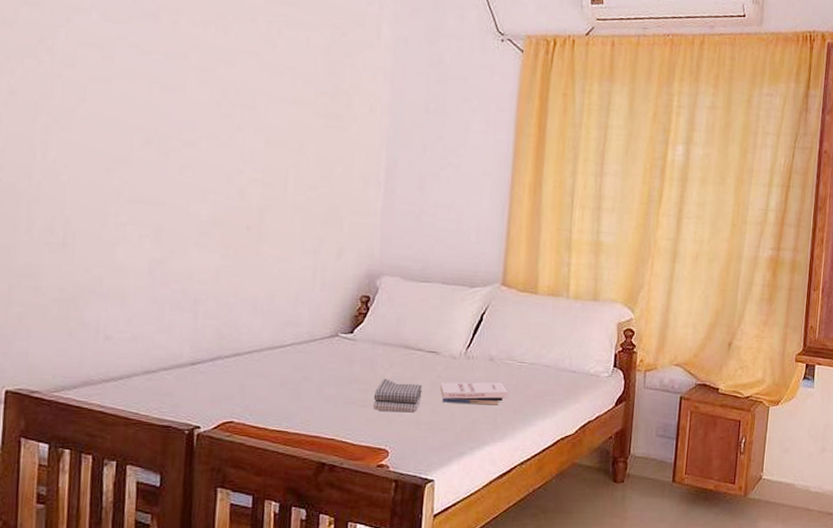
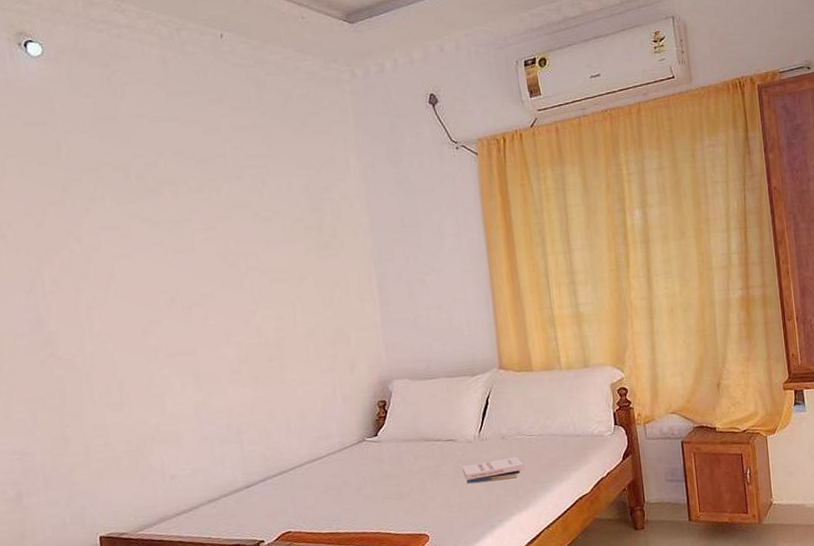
towel: present [373,379,422,413] -> none [406,470,448,501]

